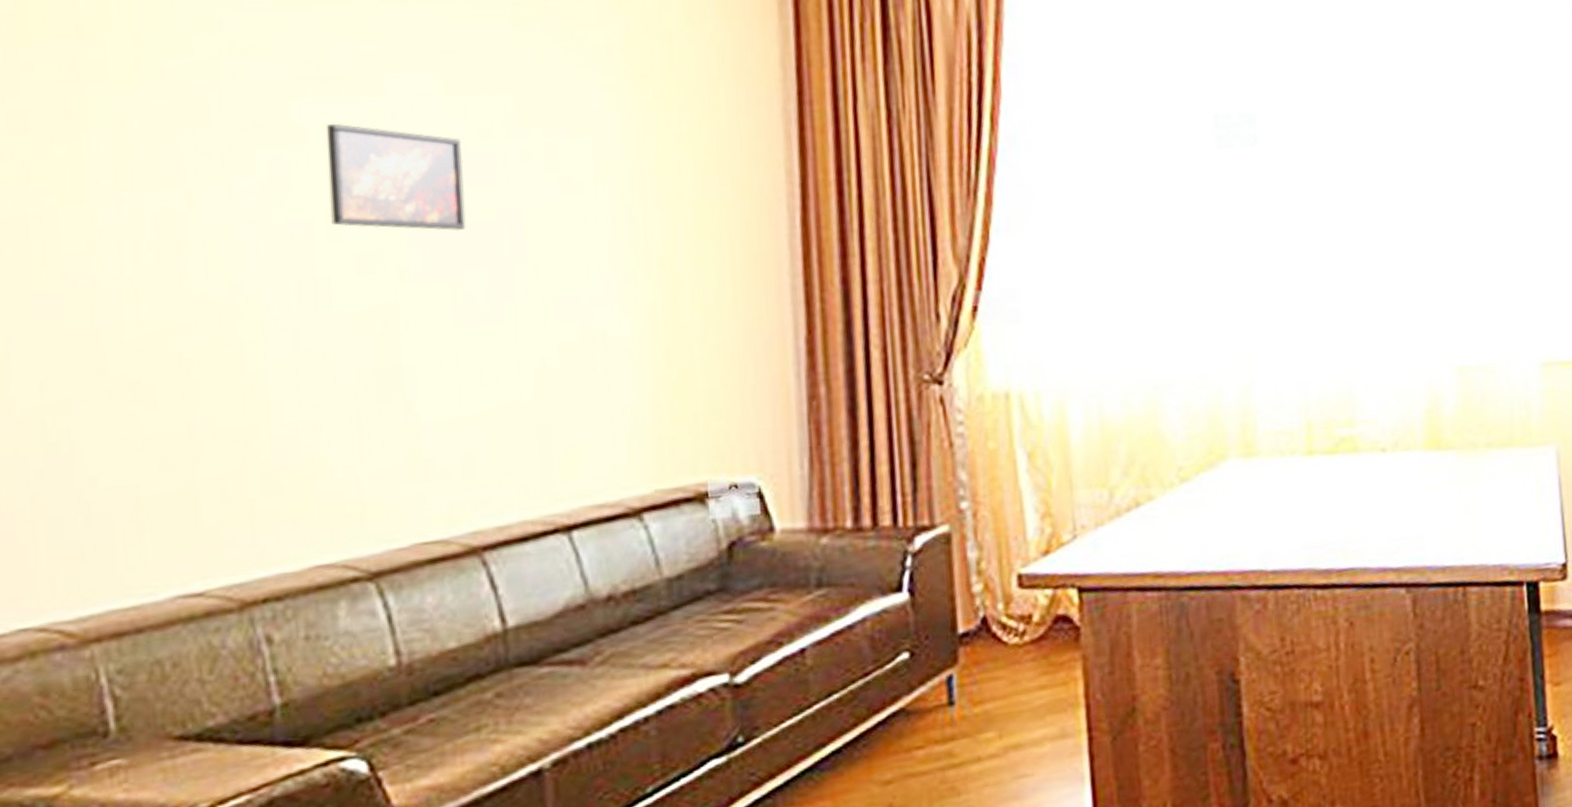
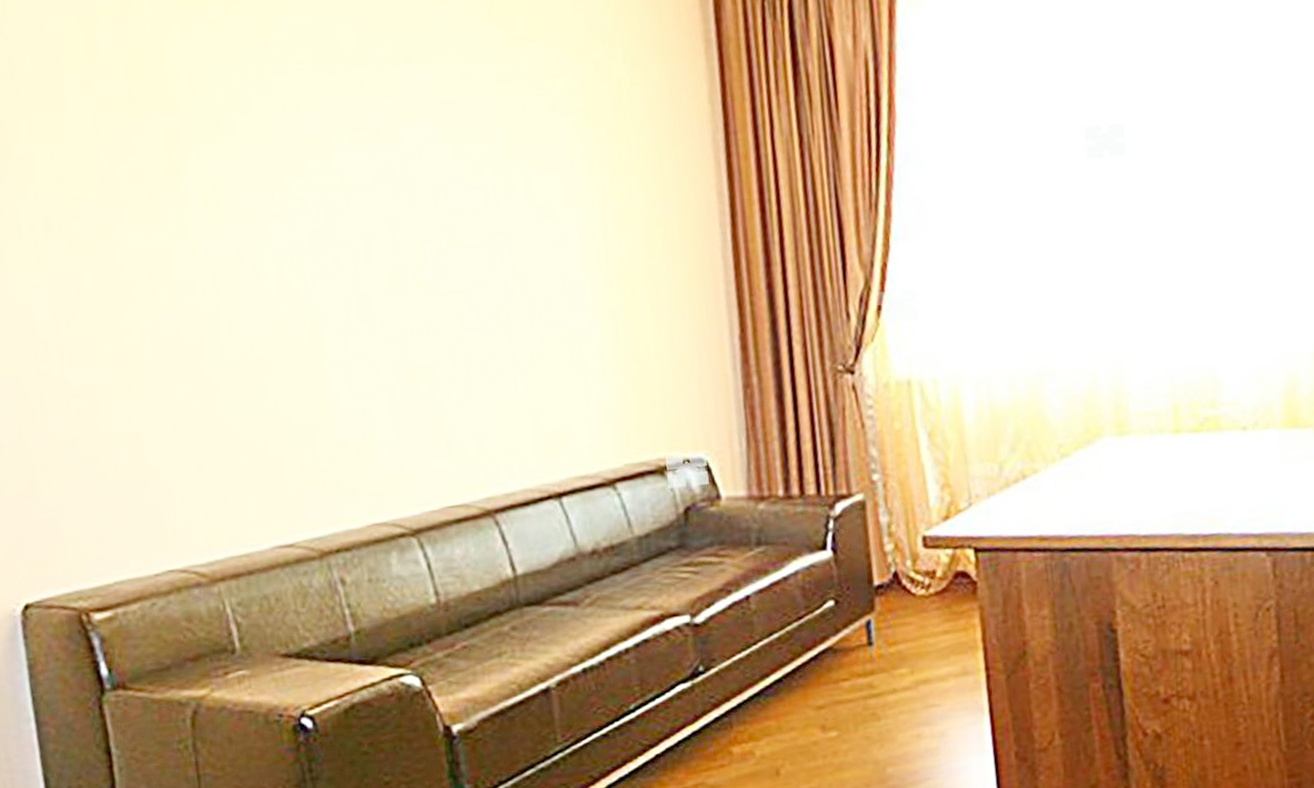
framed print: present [326,123,466,231] -> none [357,166,467,253]

